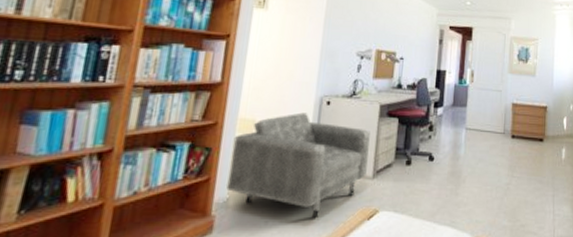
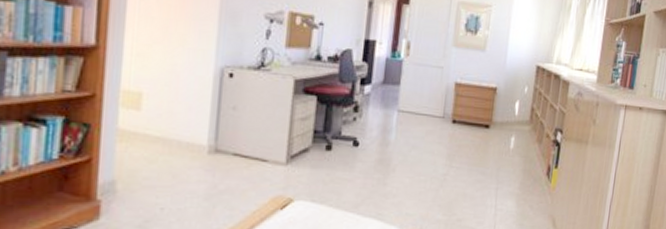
armchair: present [226,112,370,219] -> none [112,85,283,207]

